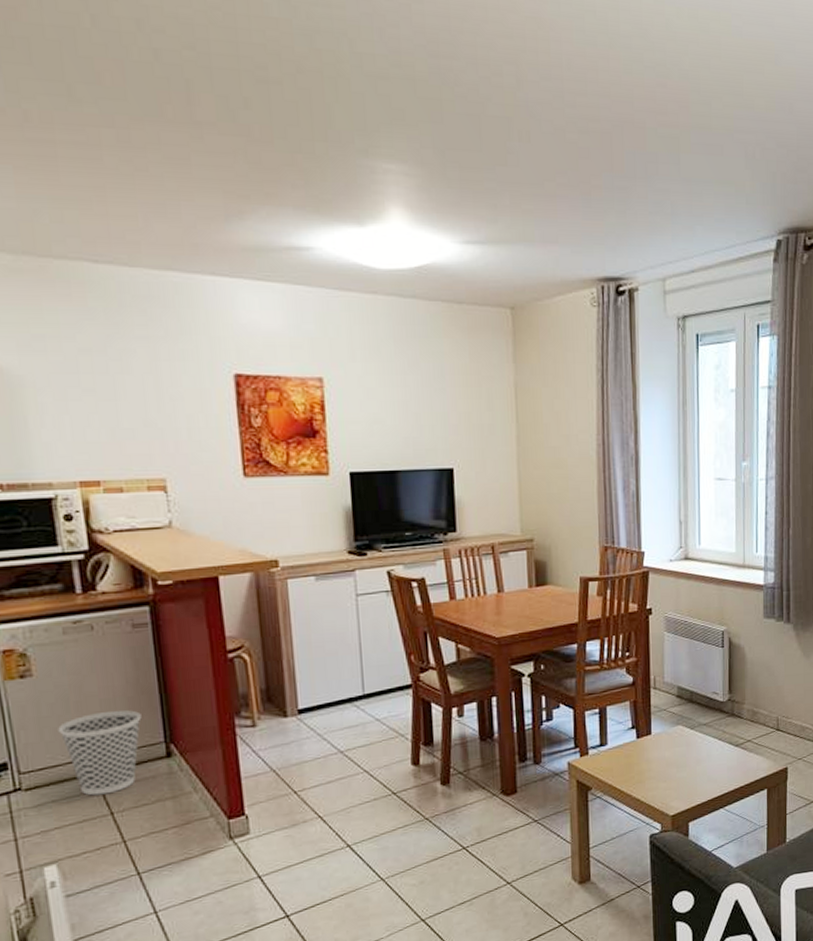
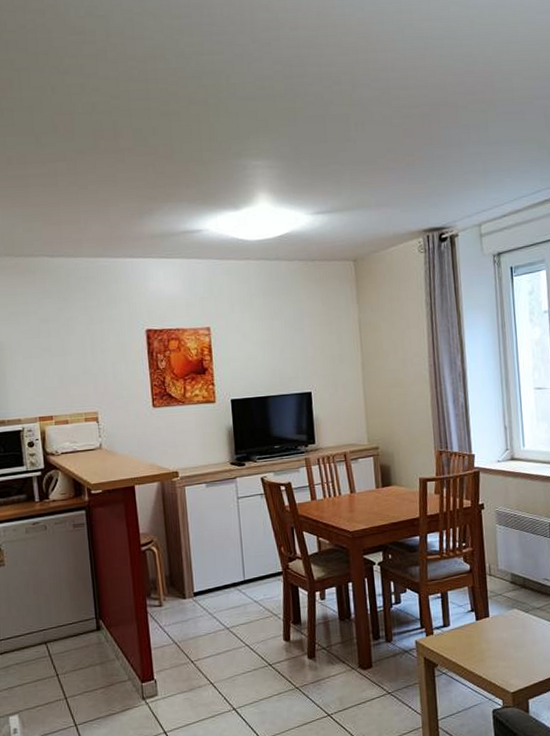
wastebasket: present [58,710,142,796] -> none [21,592,79,660]

